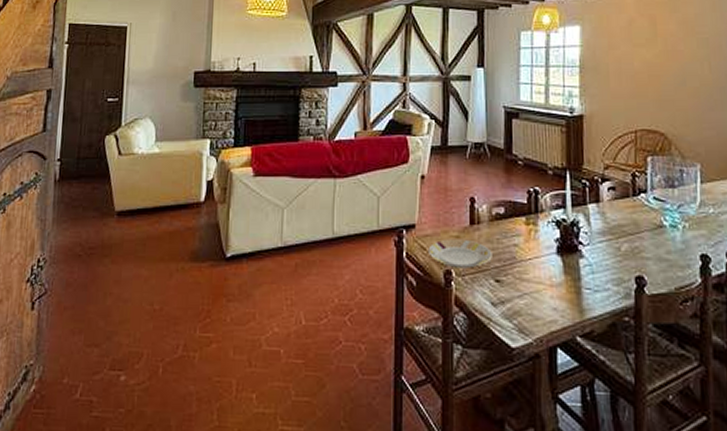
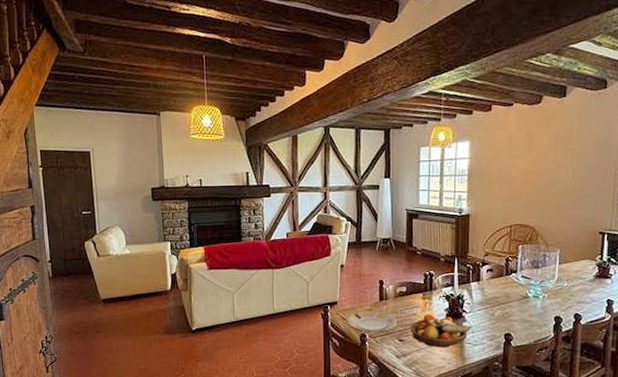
fruit bowl: none [510,245,590,294] -> present [410,314,471,348]

